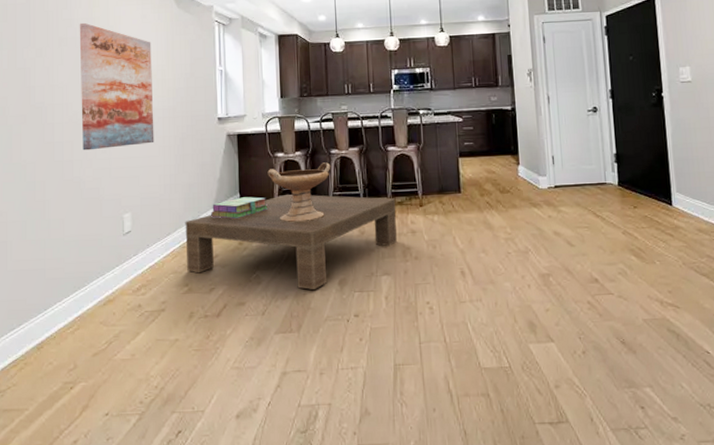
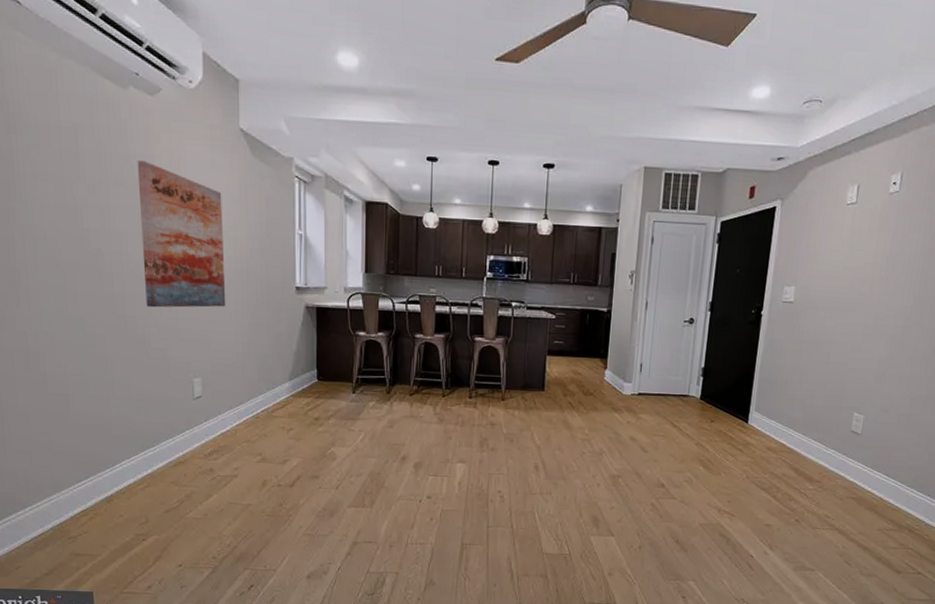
coffee table: present [185,194,397,291] -> none [259,374,478,471]
stack of books: present [211,197,268,219] -> none [286,373,346,394]
decorative bowl: present [267,162,331,223] -> none [347,346,415,404]

